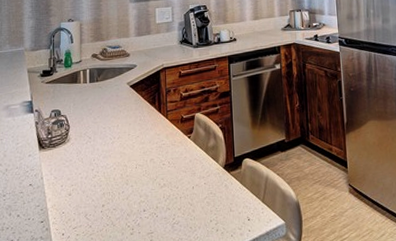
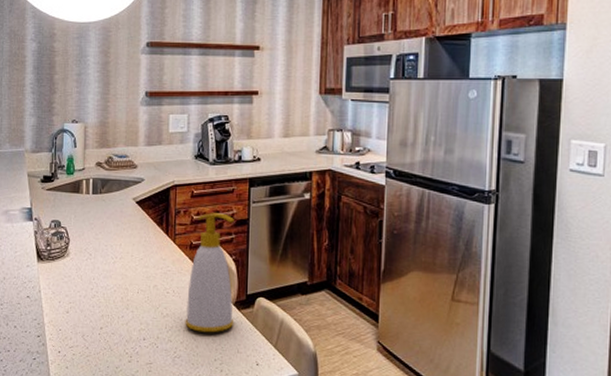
soap bottle: none [181,88,225,197] -> present [185,213,234,333]

